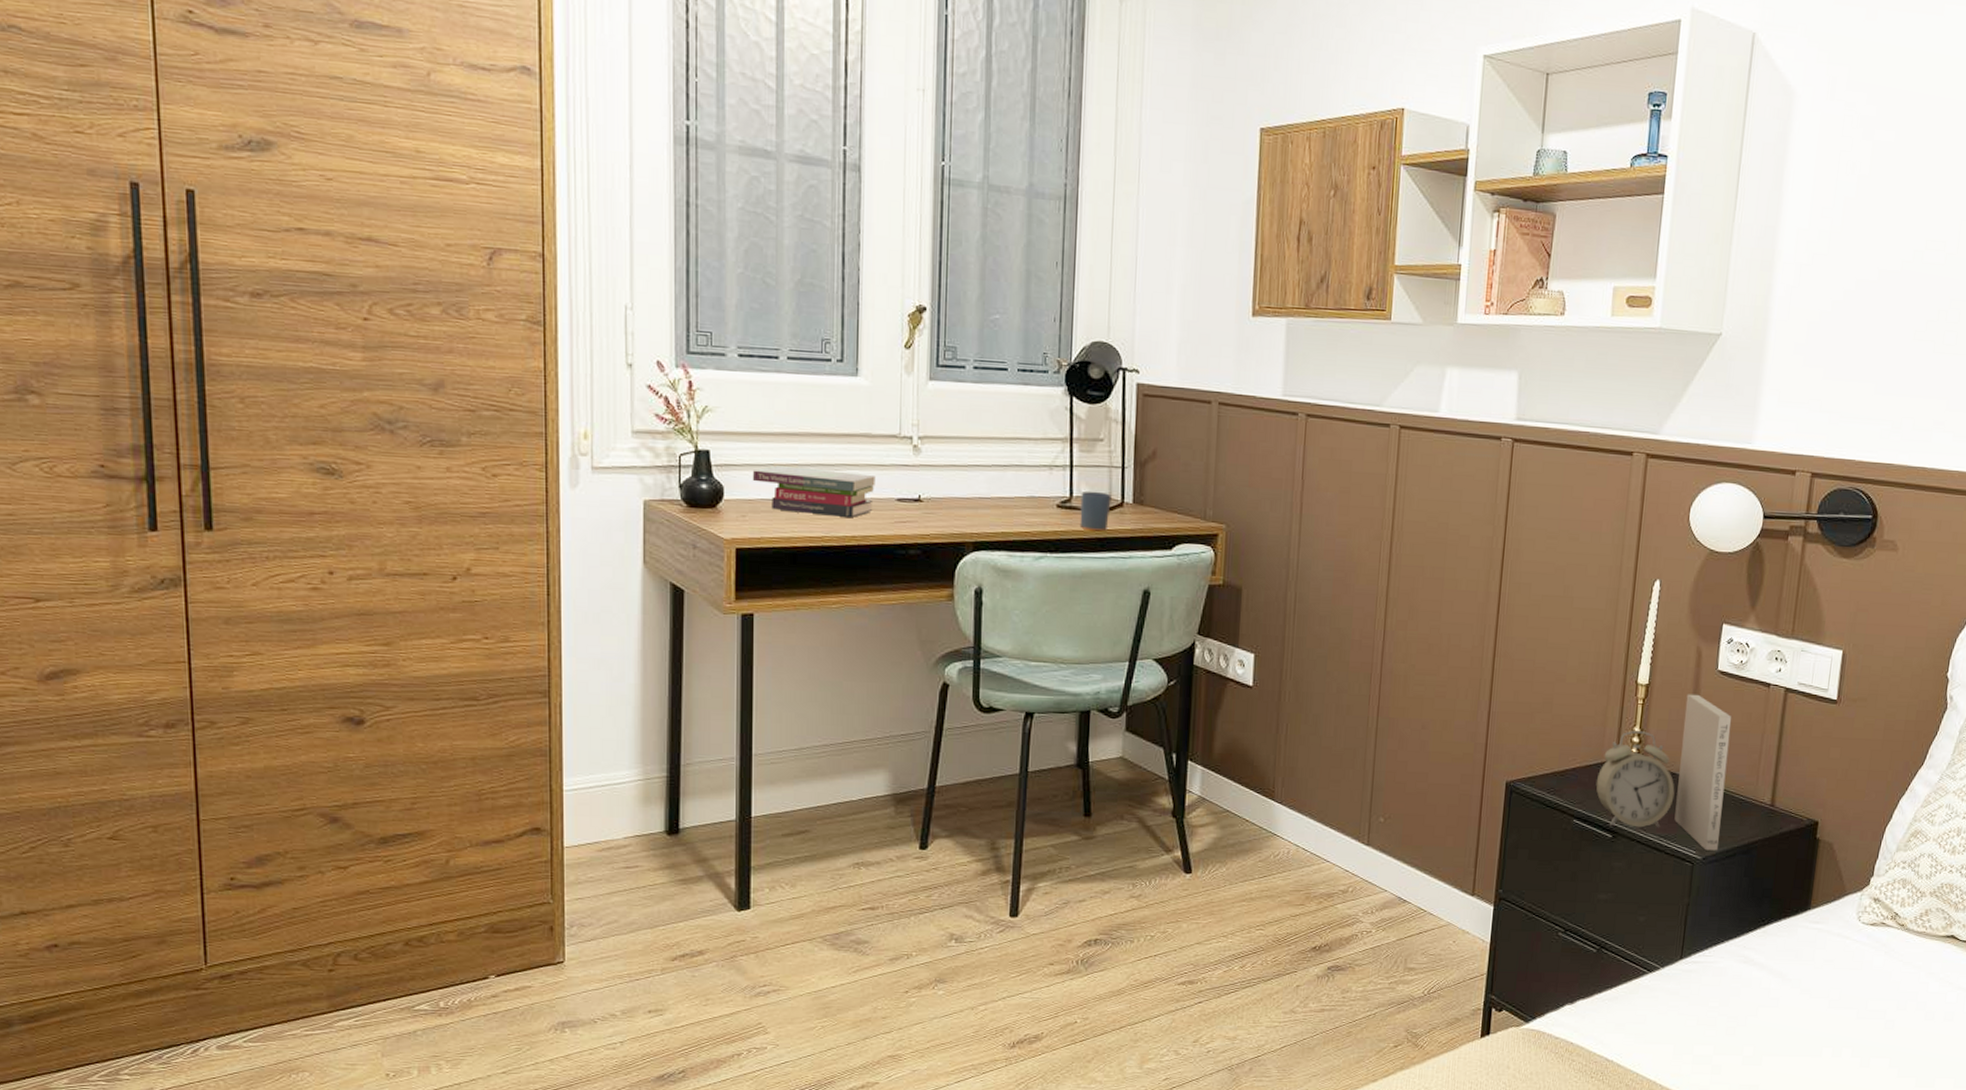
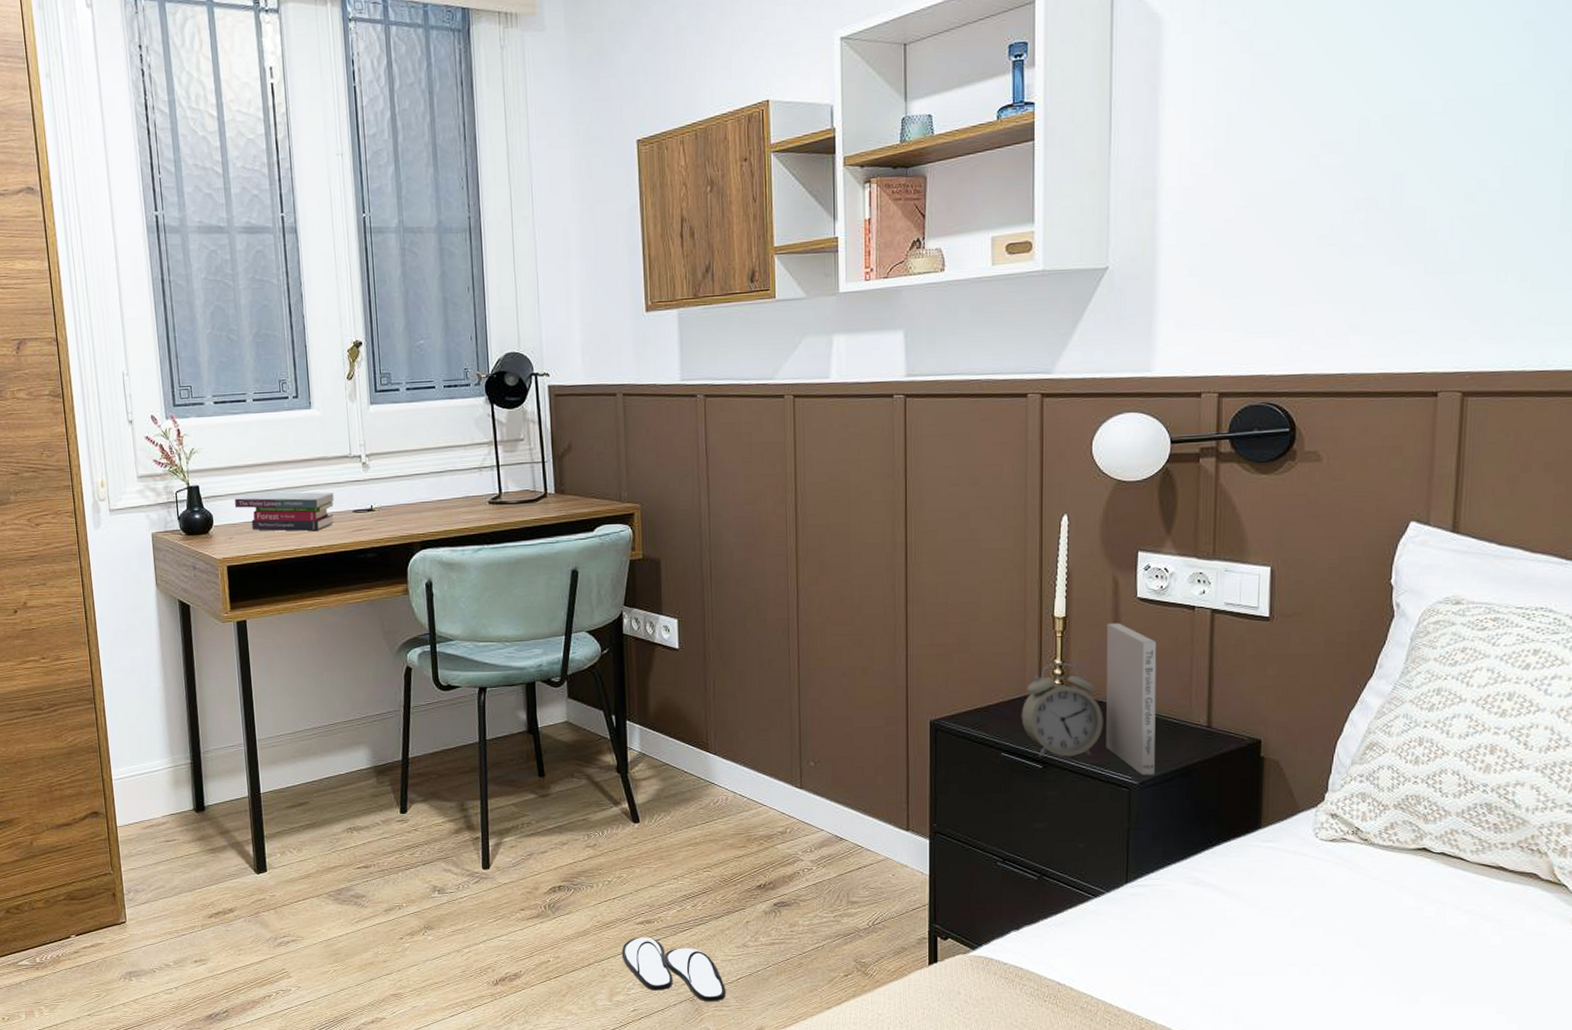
mug: present [1079,491,1112,532] -> none [508,486,536,522]
slippers: none [1158,999,1268,1072] -> present [621,937,726,1002]

